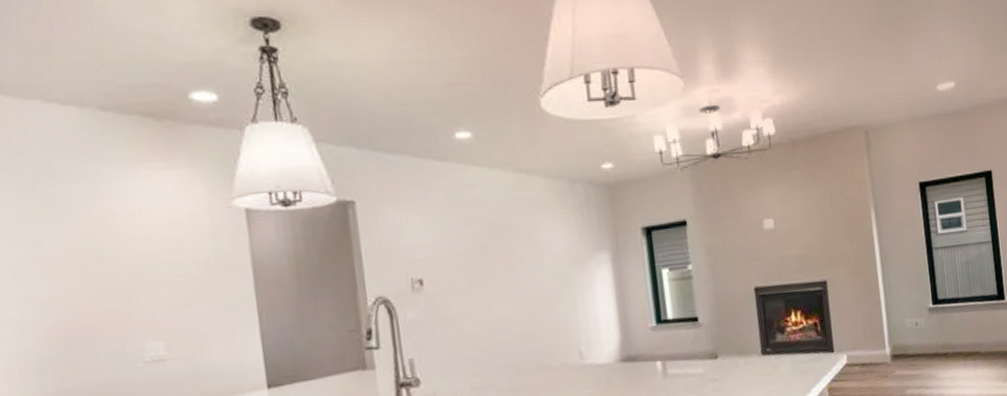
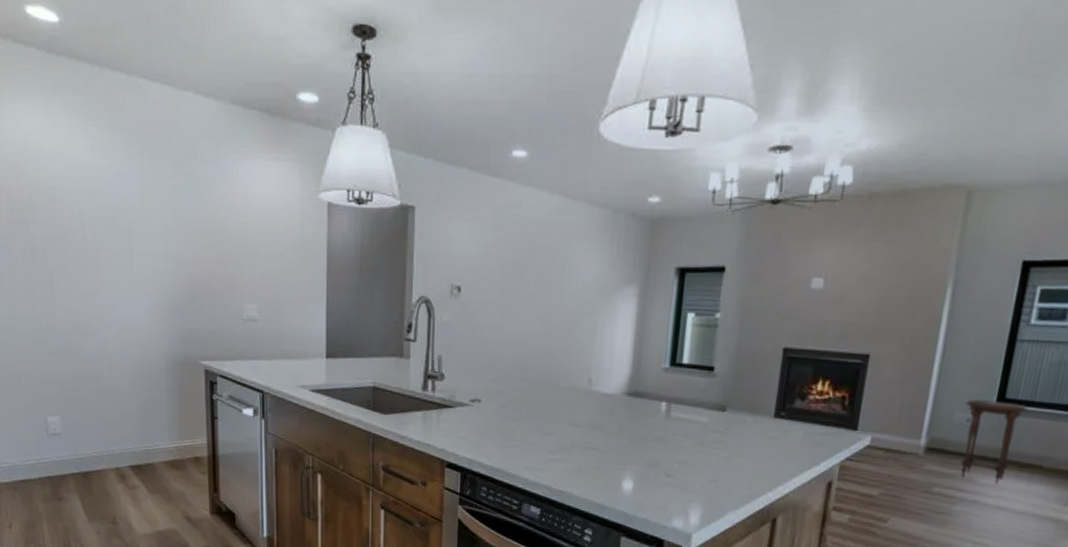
side table: none [911,302,957,376] -> present [960,399,1028,484]

